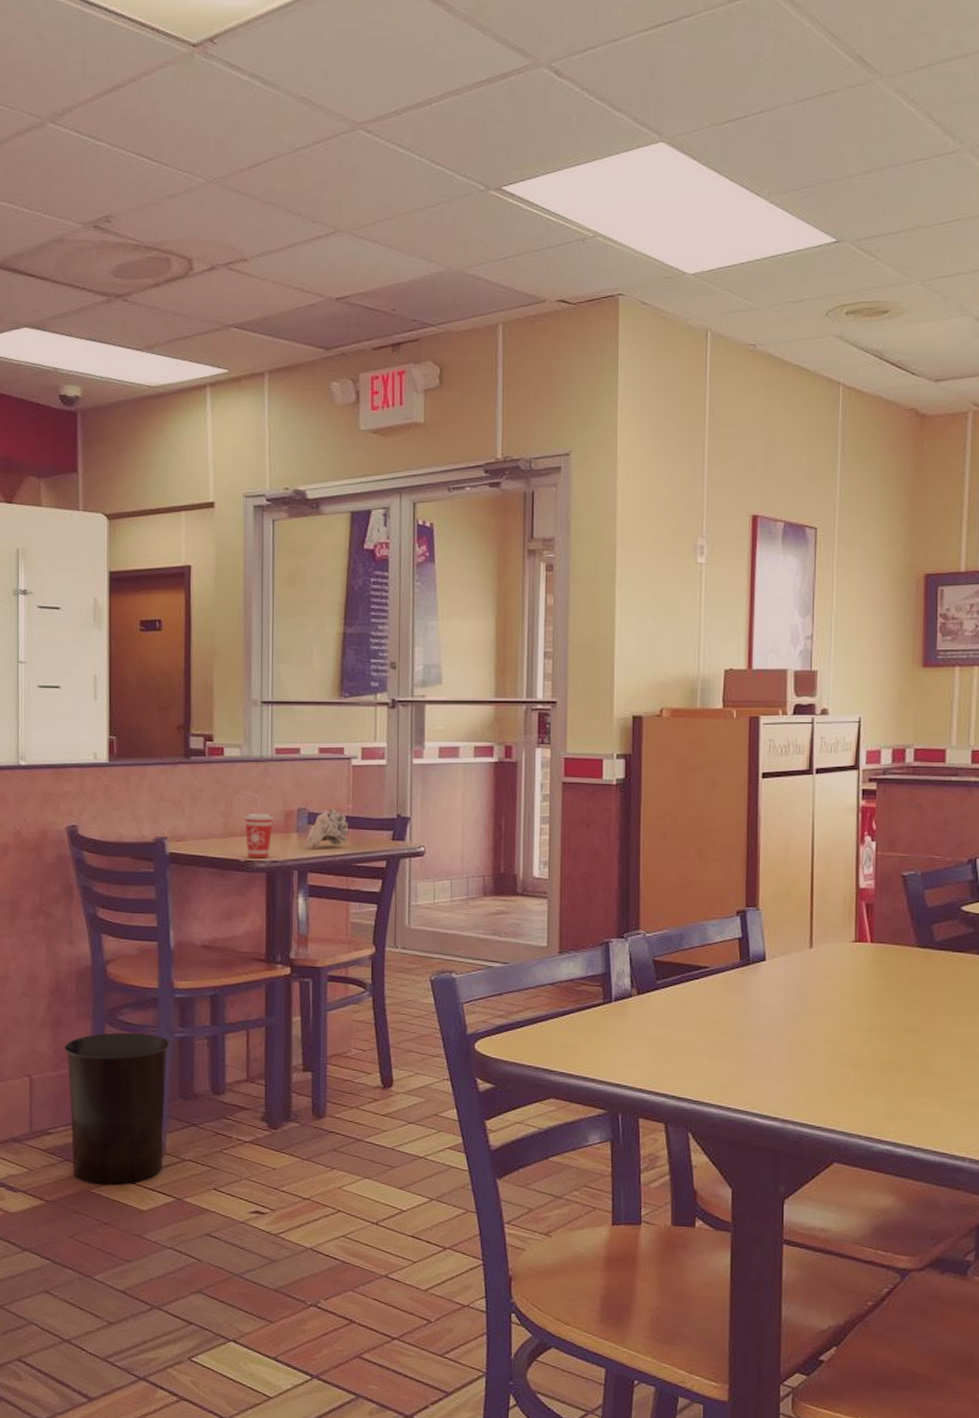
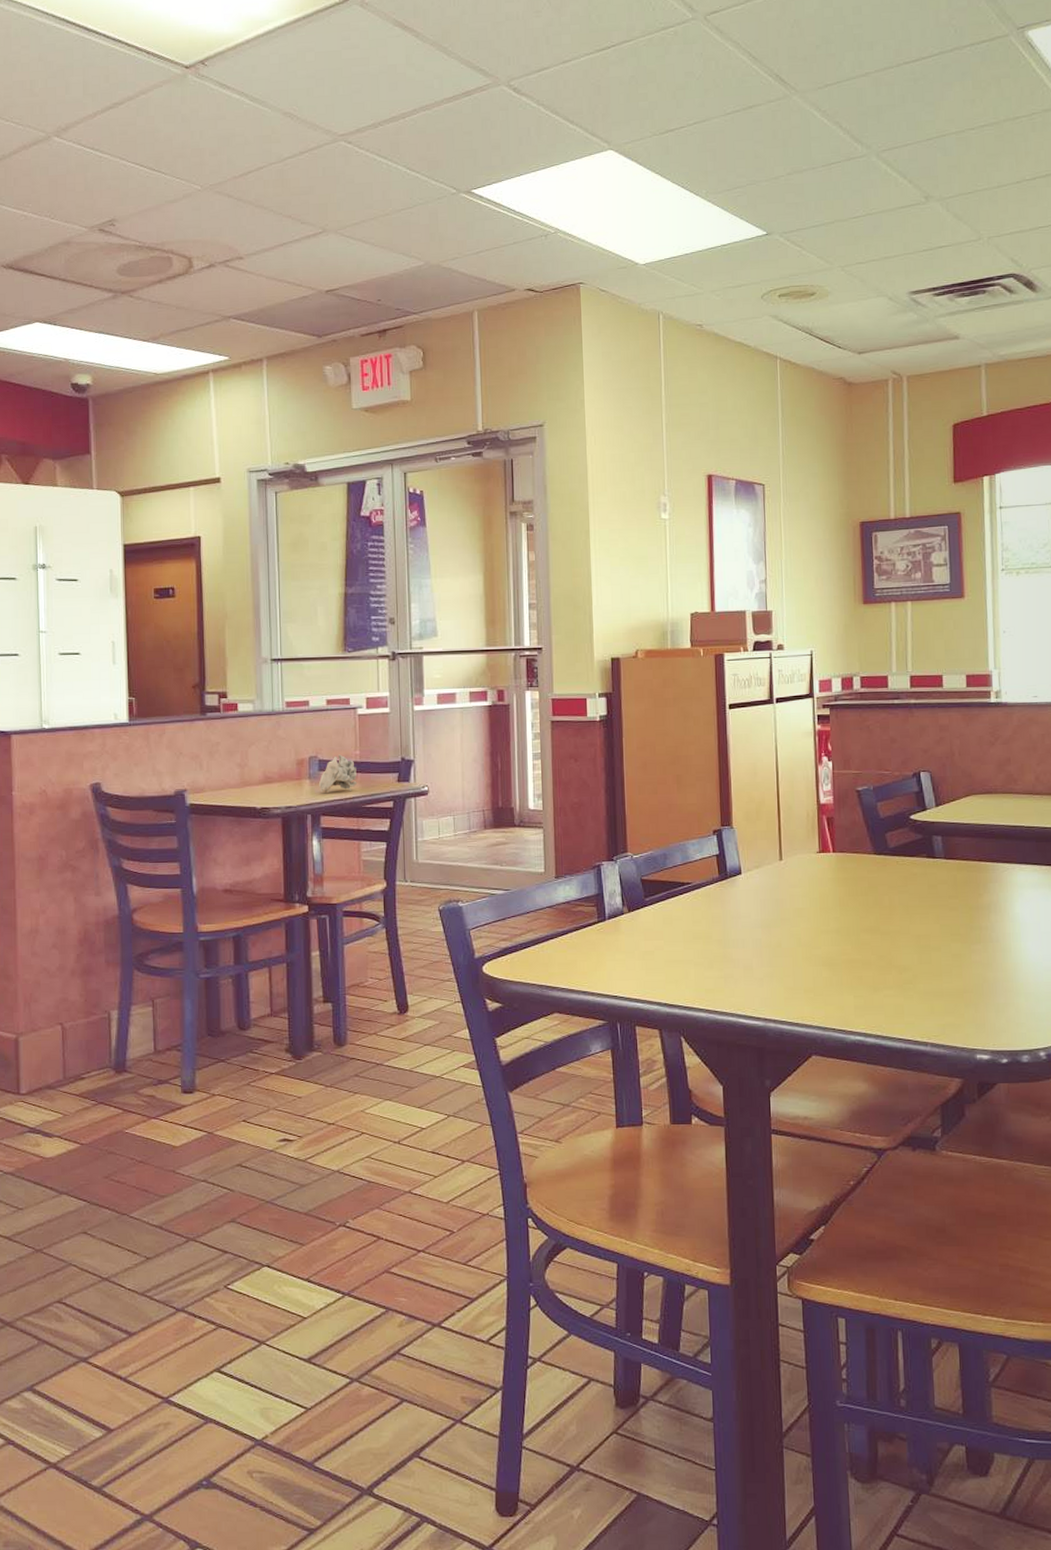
waste bin: present [64,1032,170,1185] -> none [95,976,197,1124]
beverage cup: present [239,790,274,858] -> none [253,742,287,805]

